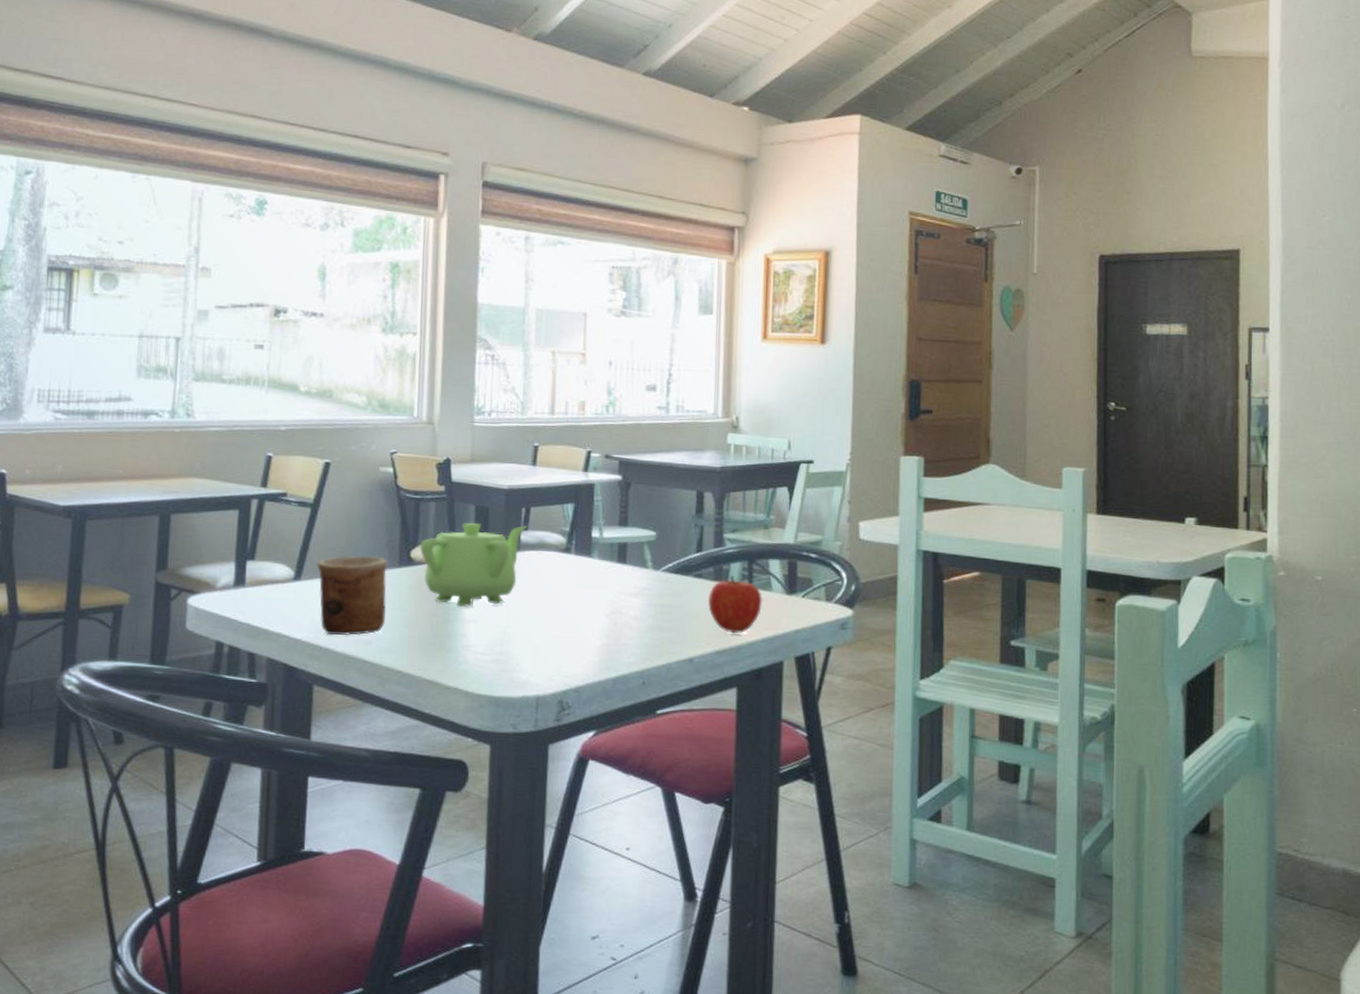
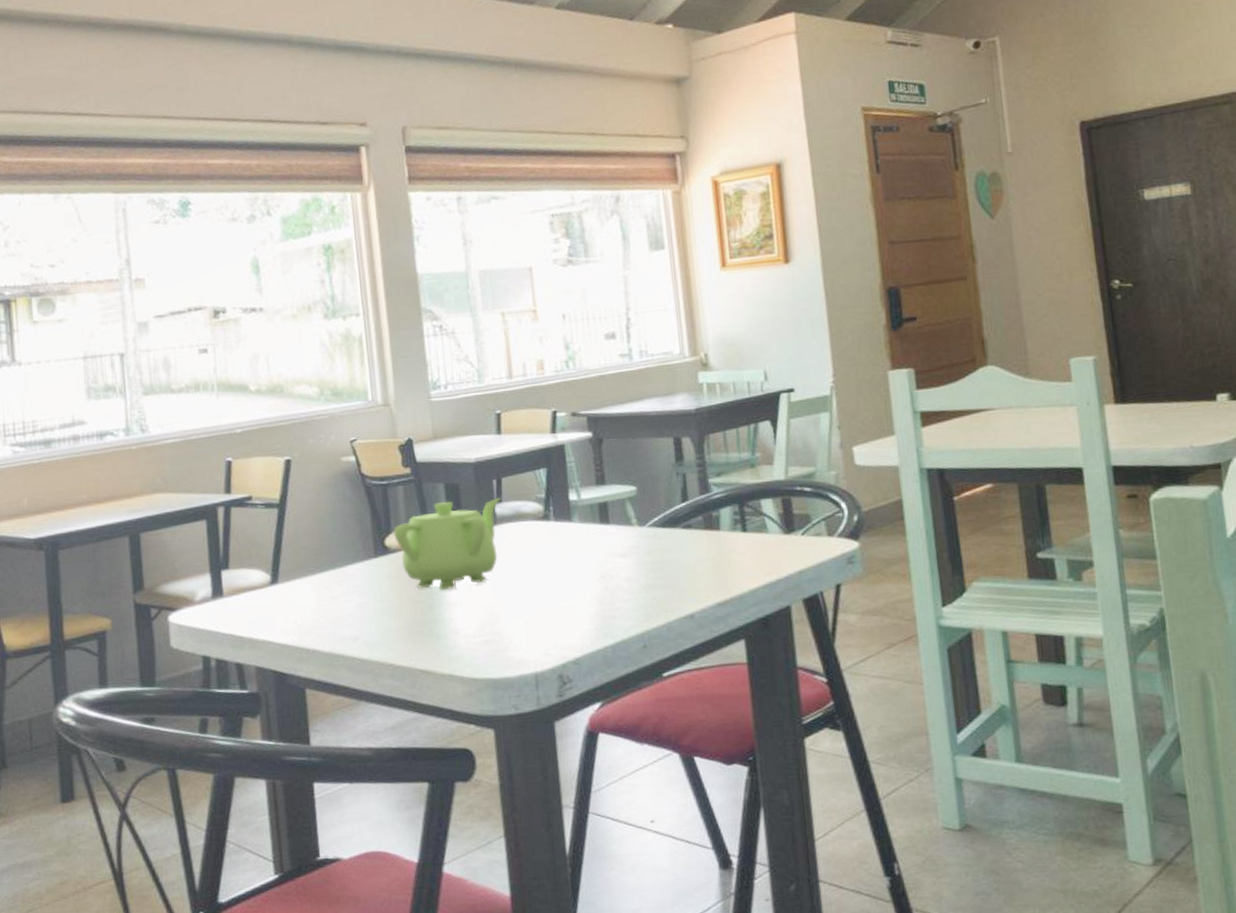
cup: present [317,555,388,635] -> none [292,549,370,636]
fruit: present [708,575,763,634] -> none [701,521,760,583]

